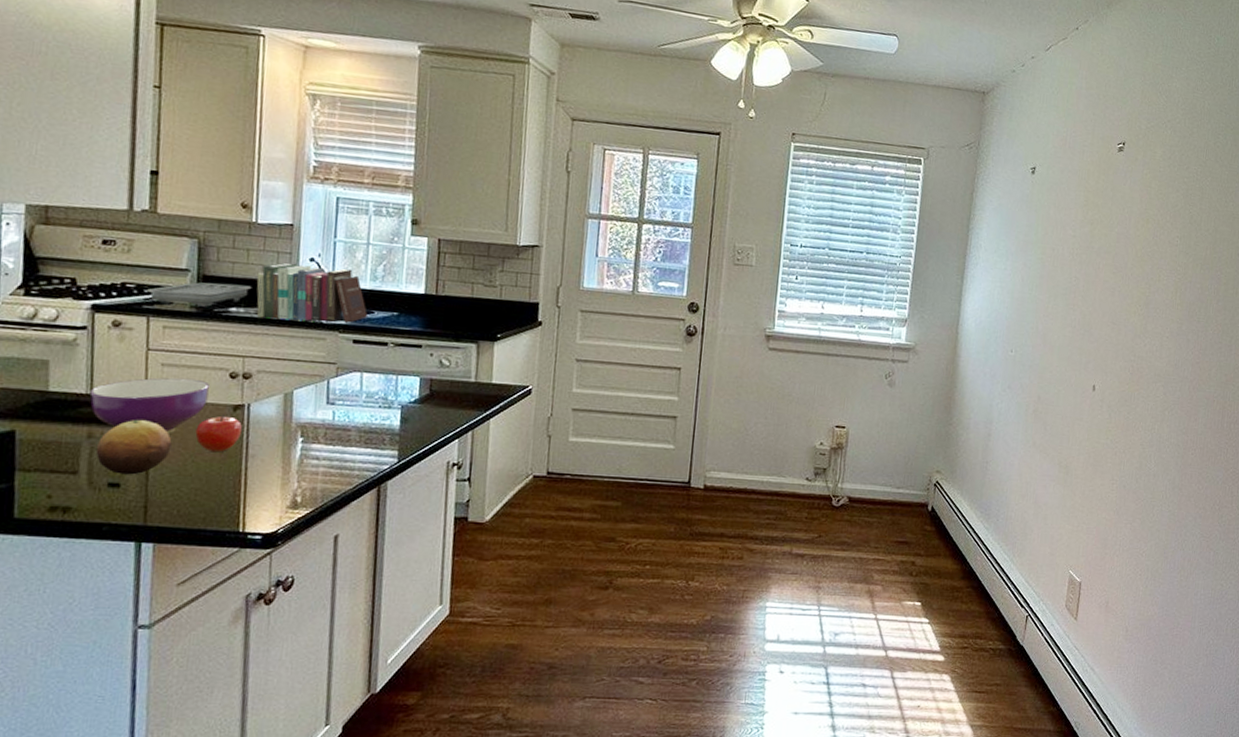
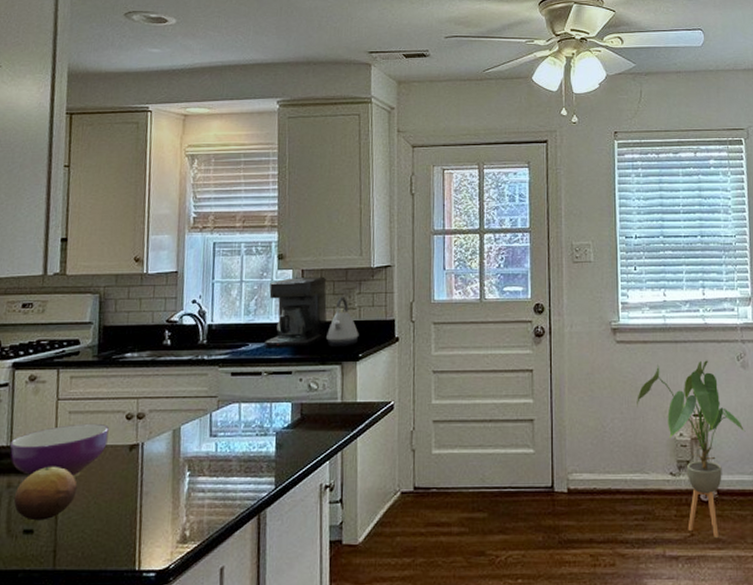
dish rack: present [147,282,252,307] -> none [57,331,144,357]
fruit: present [195,414,242,453] -> none [97,454,137,493]
books: present [256,262,367,323] -> none [148,306,243,362]
coffee maker: none [392,246,465,321] -> present [265,276,328,348]
kettle: none [462,272,499,326] -> present [326,296,359,348]
house plant: none [782,375,884,540] -> present [637,360,746,537]

